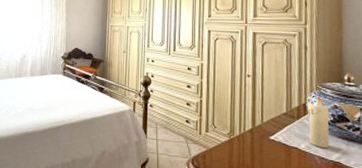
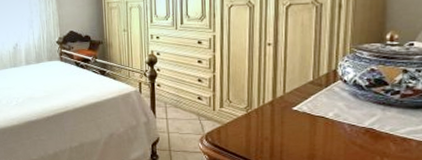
candle: present [307,96,330,148] -> none [338,60,364,115]

